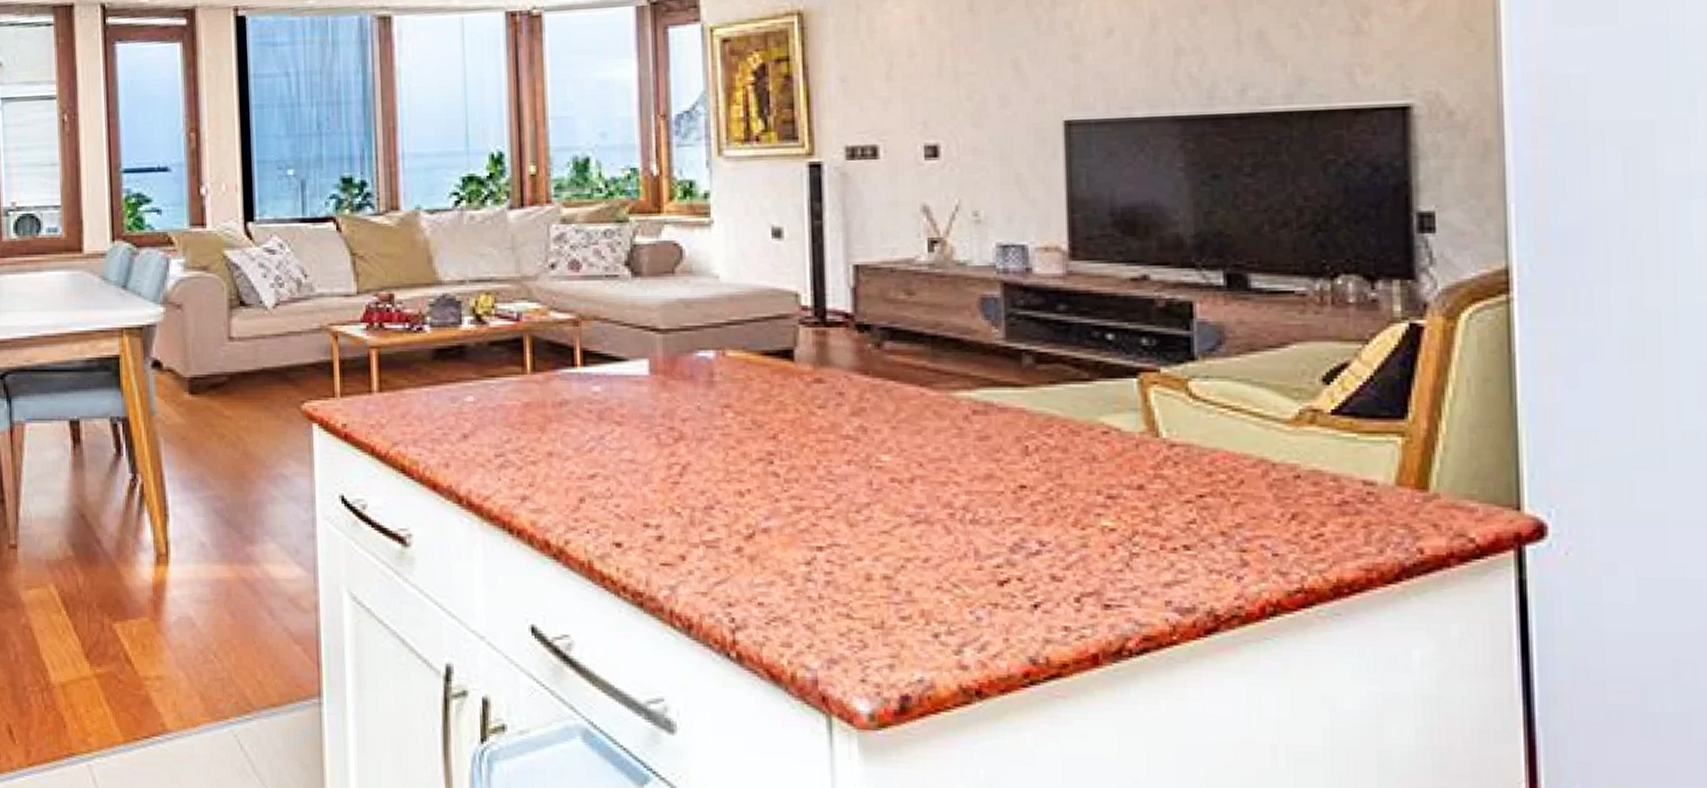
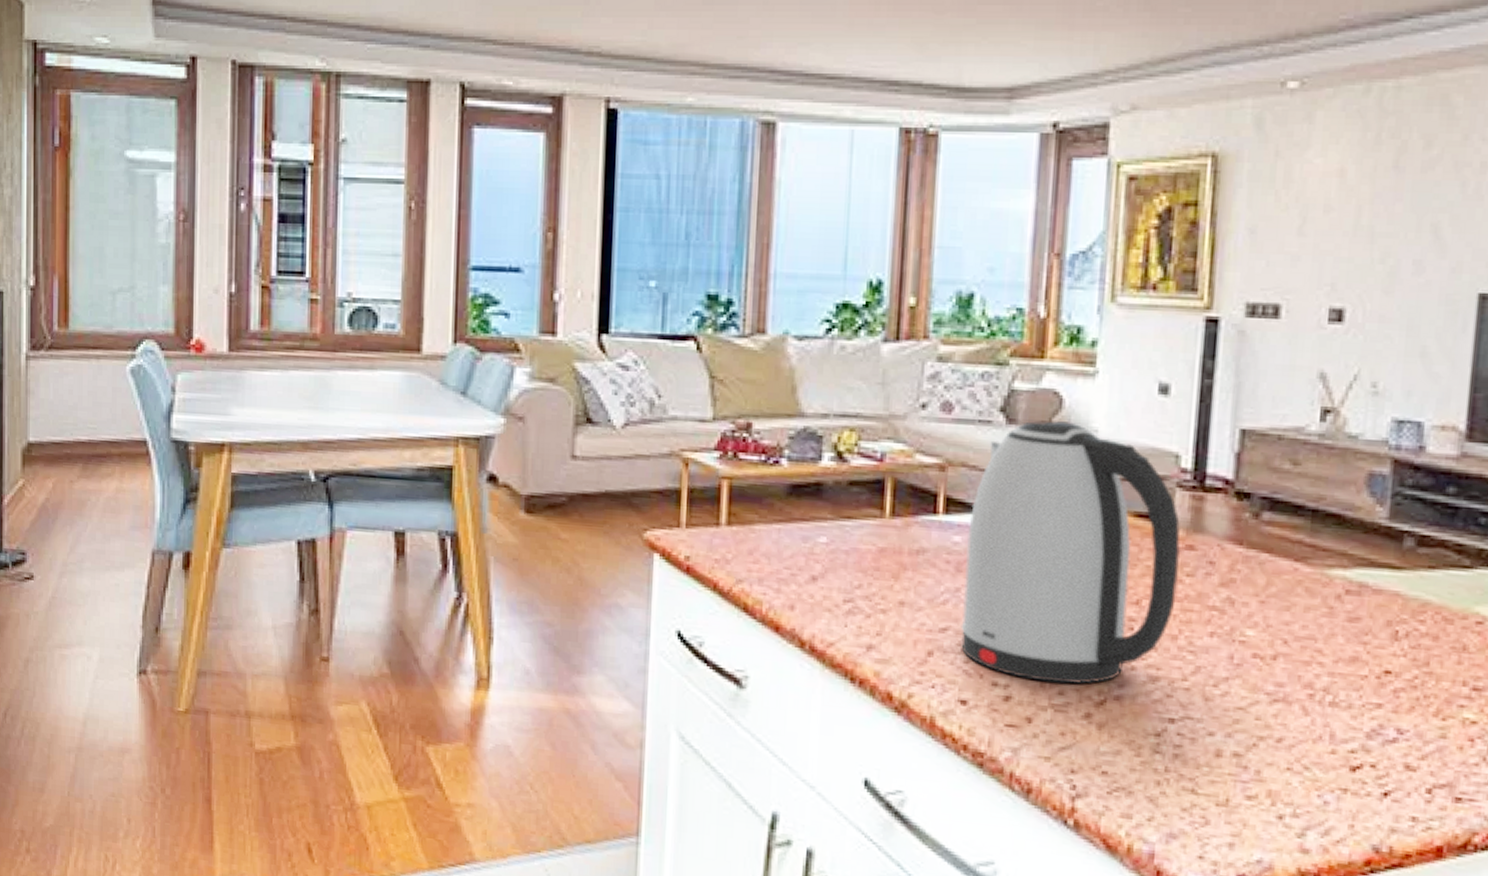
kettle: none [606,270,811,520] -> present [960,421,1181,684]

